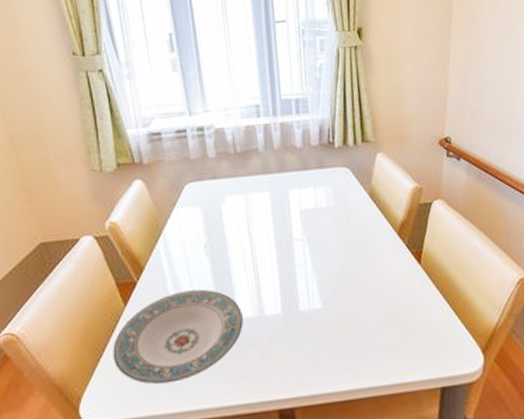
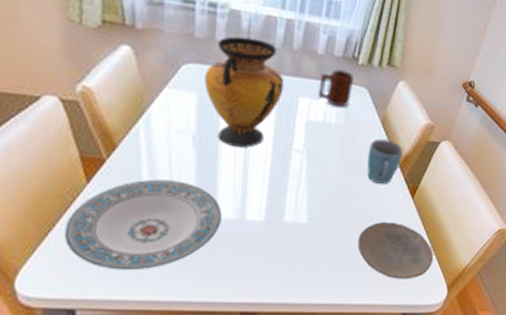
vase: none [204,148,274,248] -> present [204,36,285,148]
mug: none [304,155,336,191] -> present [318,69,355,107]
mug: none [364,211,399,256] -> present [367,139,404,184]
plate: none [375,291,459,351] -> present [357,221,434,279]

